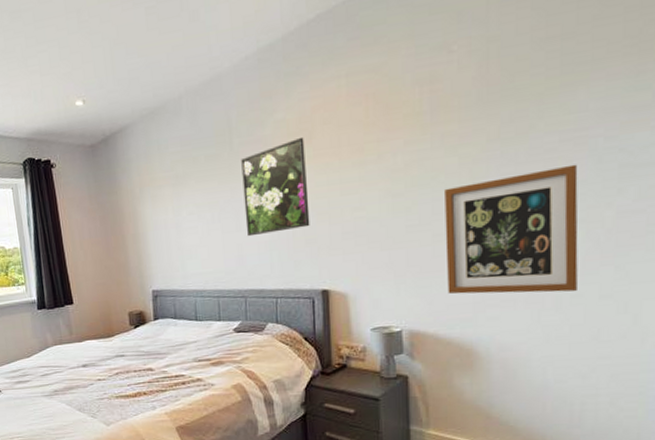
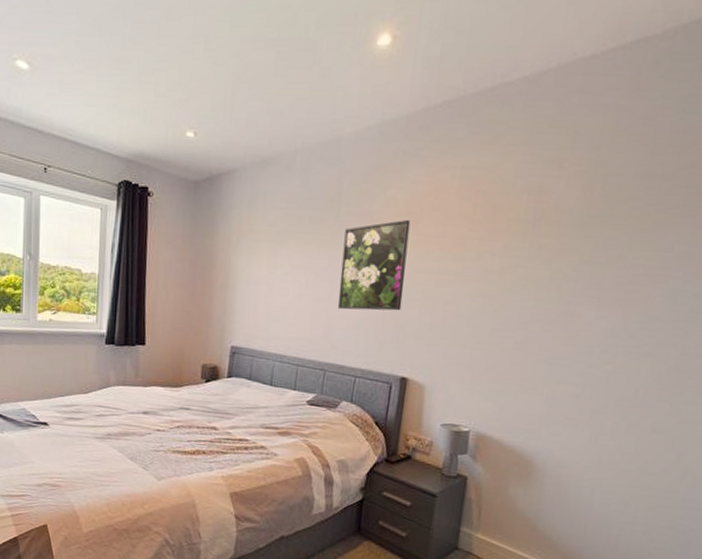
wall art: present [445,164,579,294] -> none [518,299,654,420]

